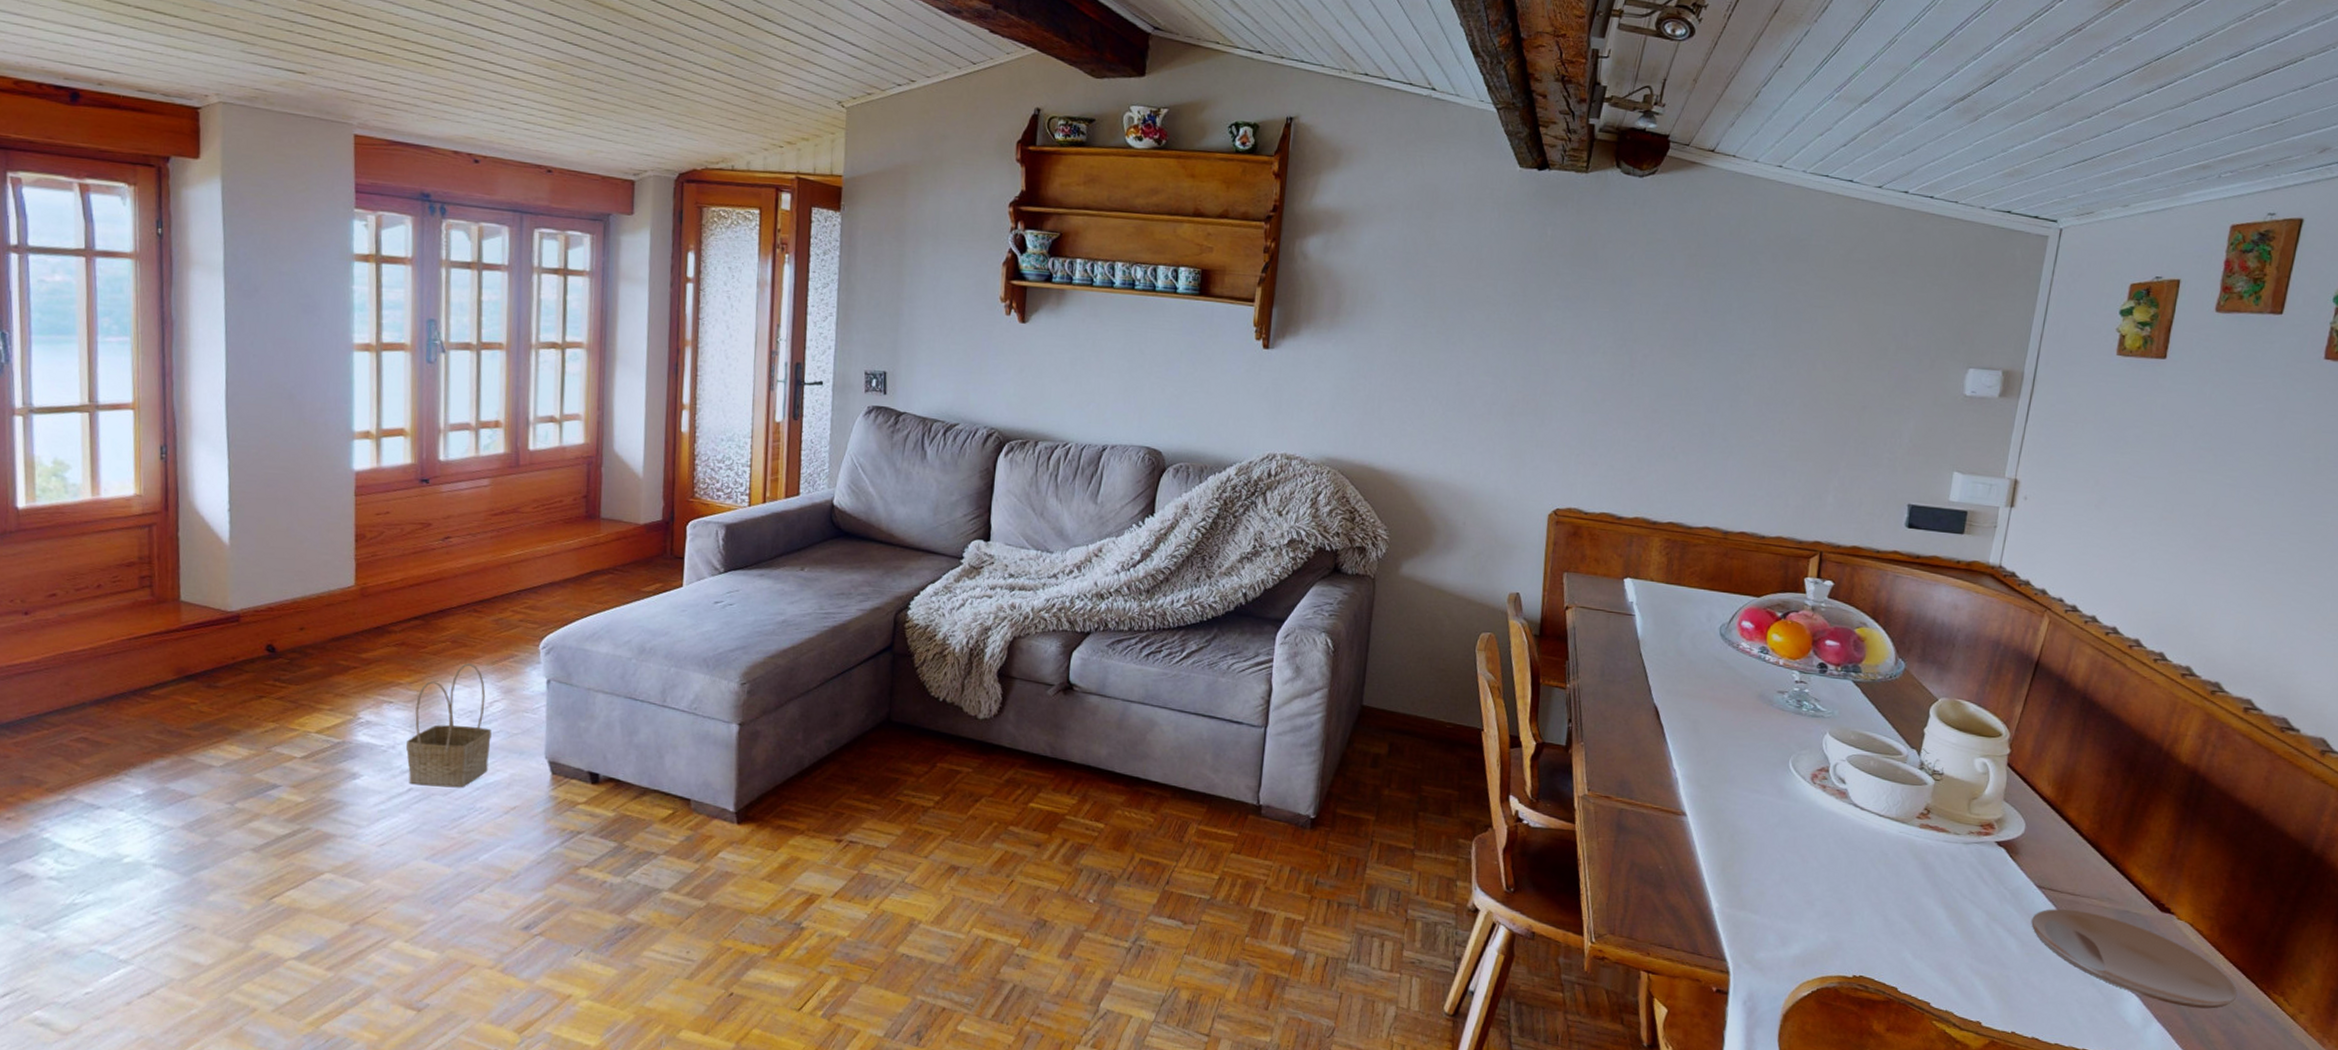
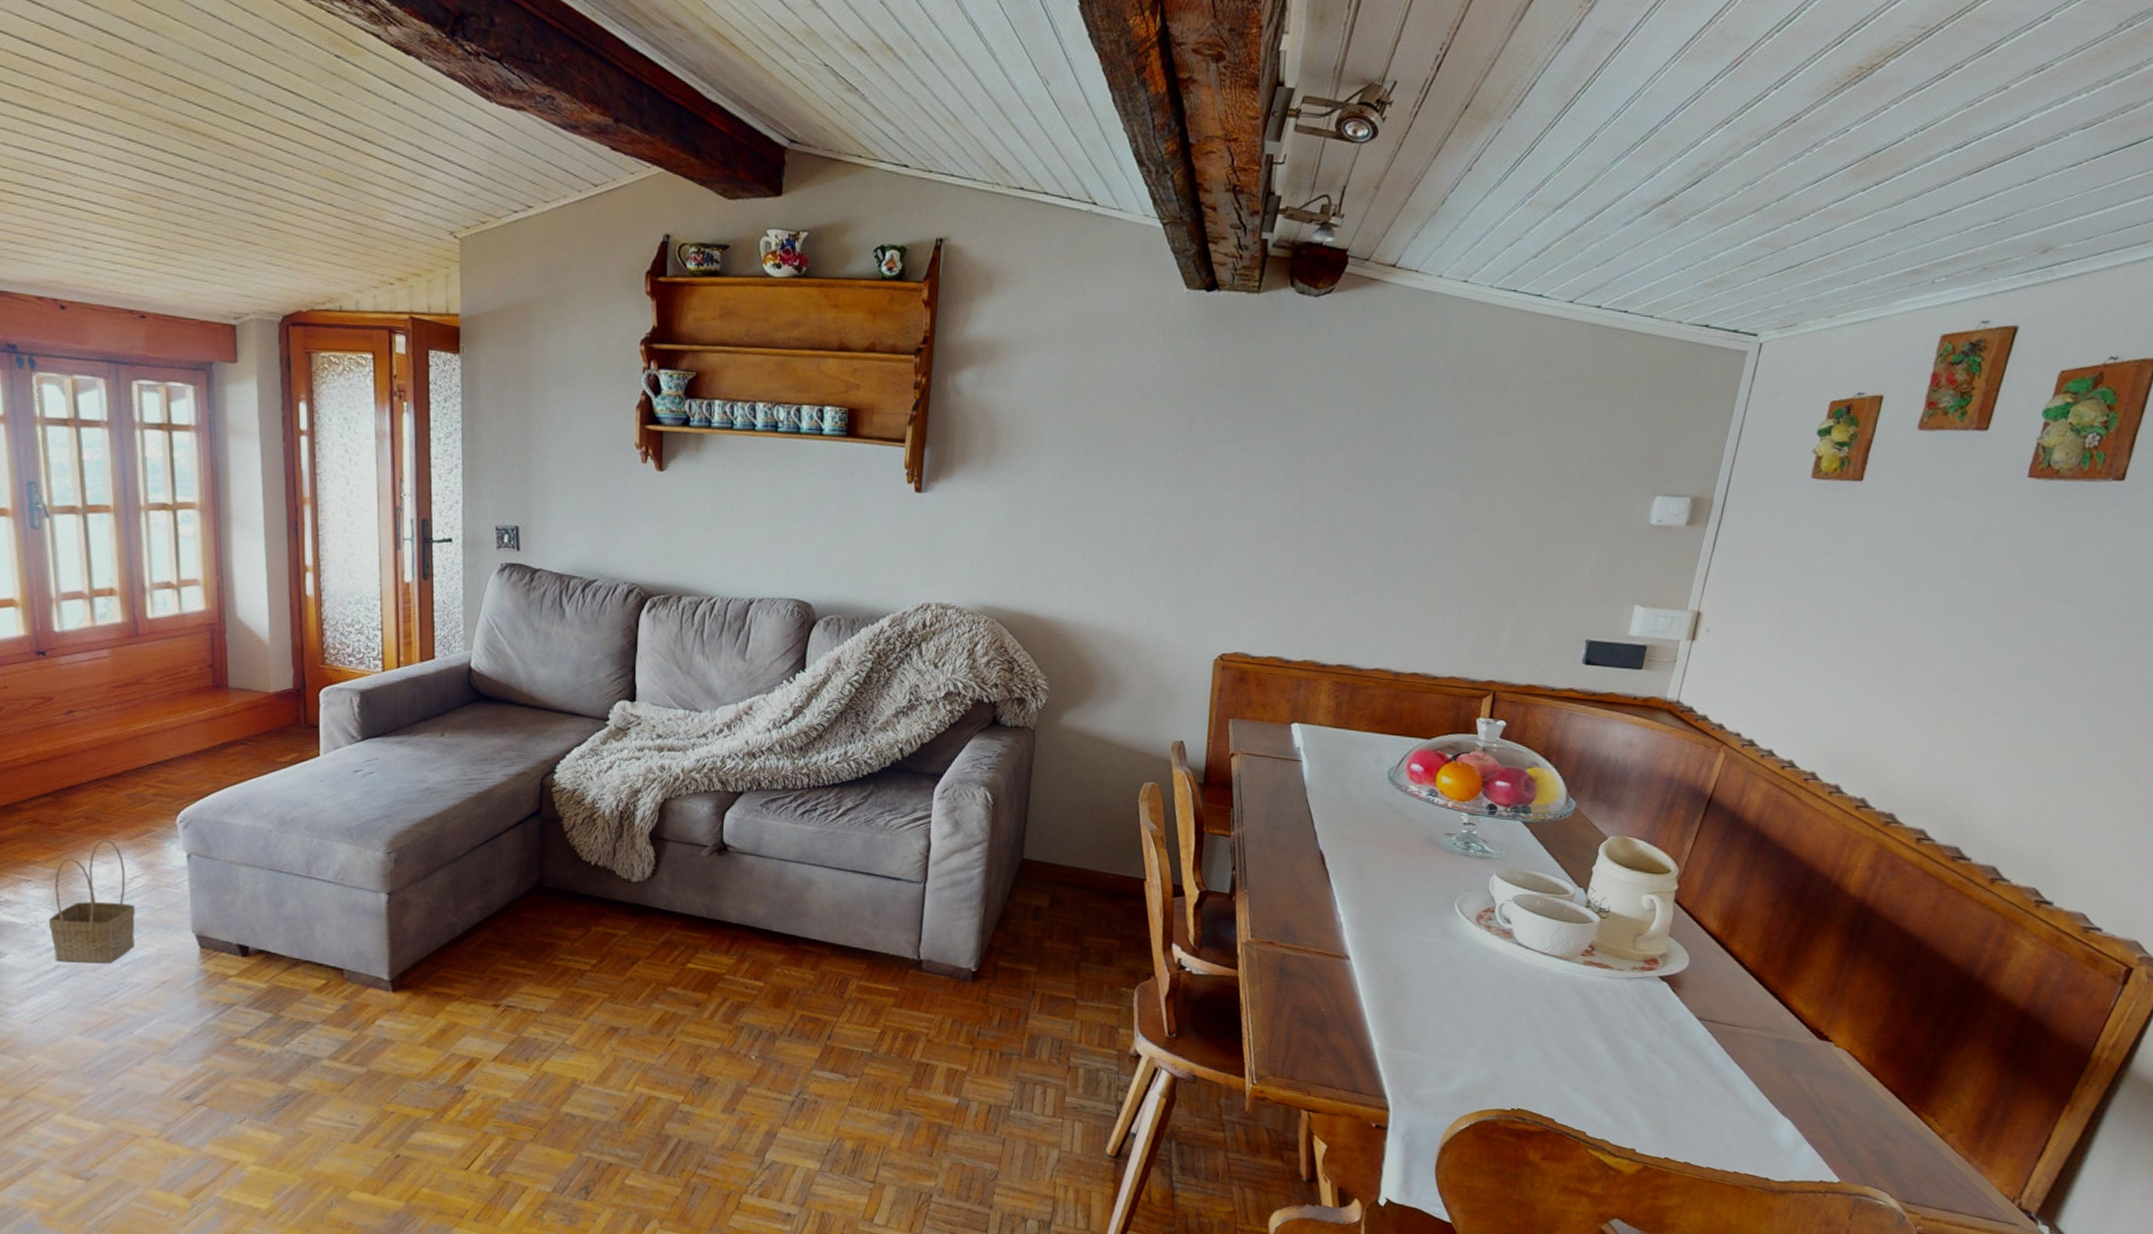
plate: present [2031,909,2237,1009] -> none [1690,1040,1889,1131]

